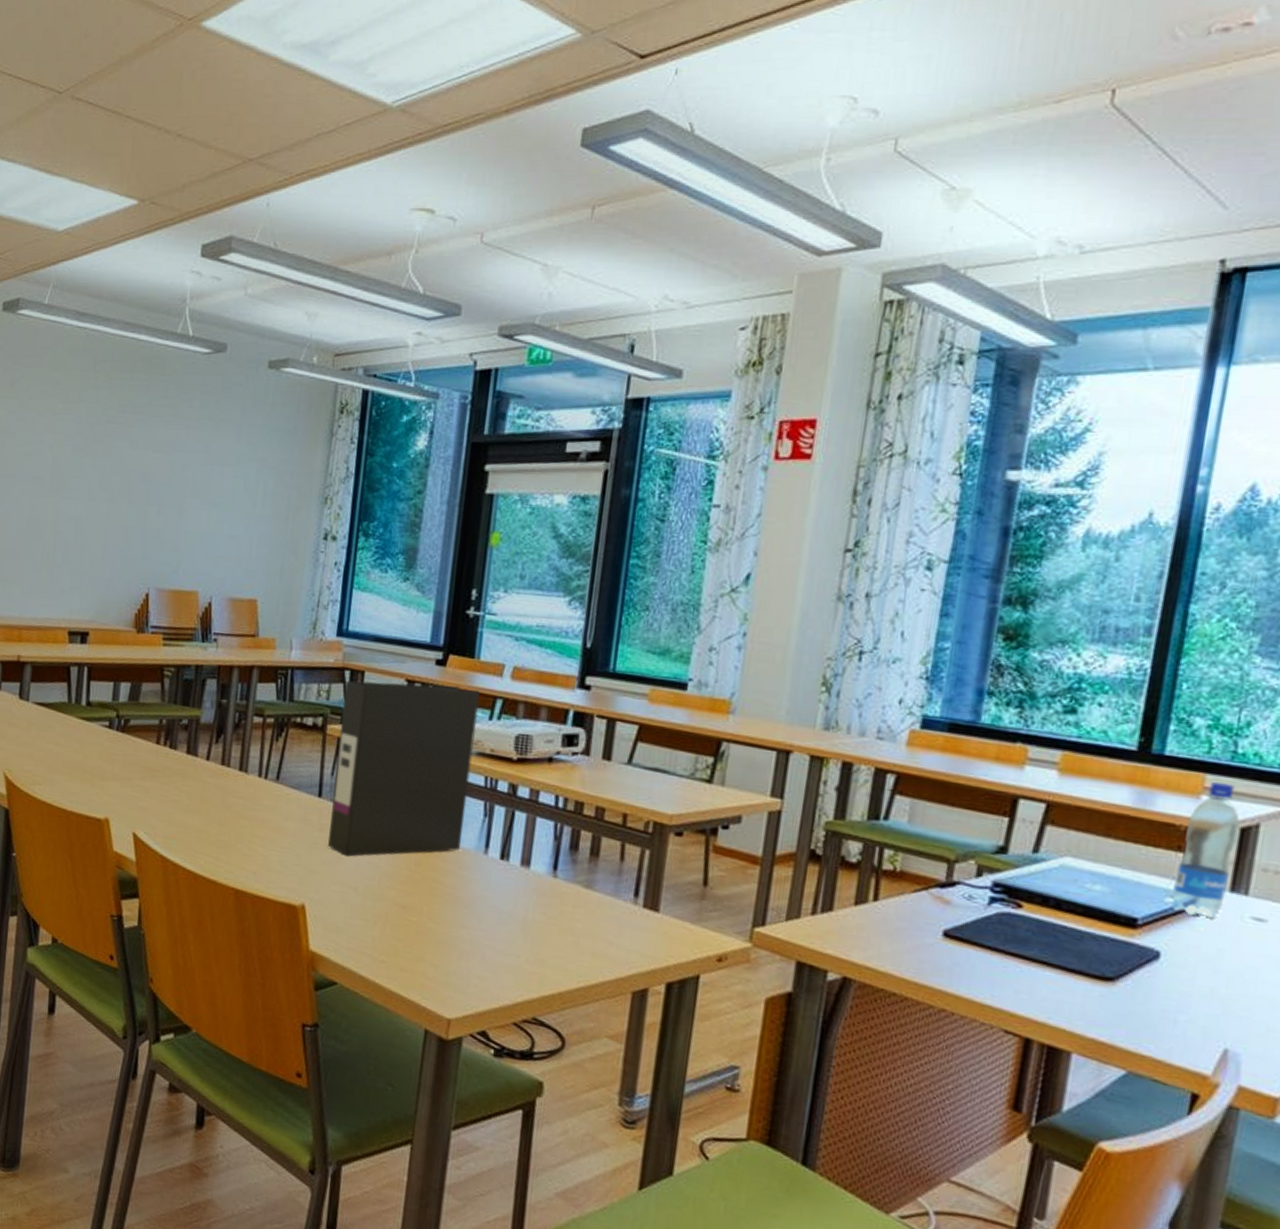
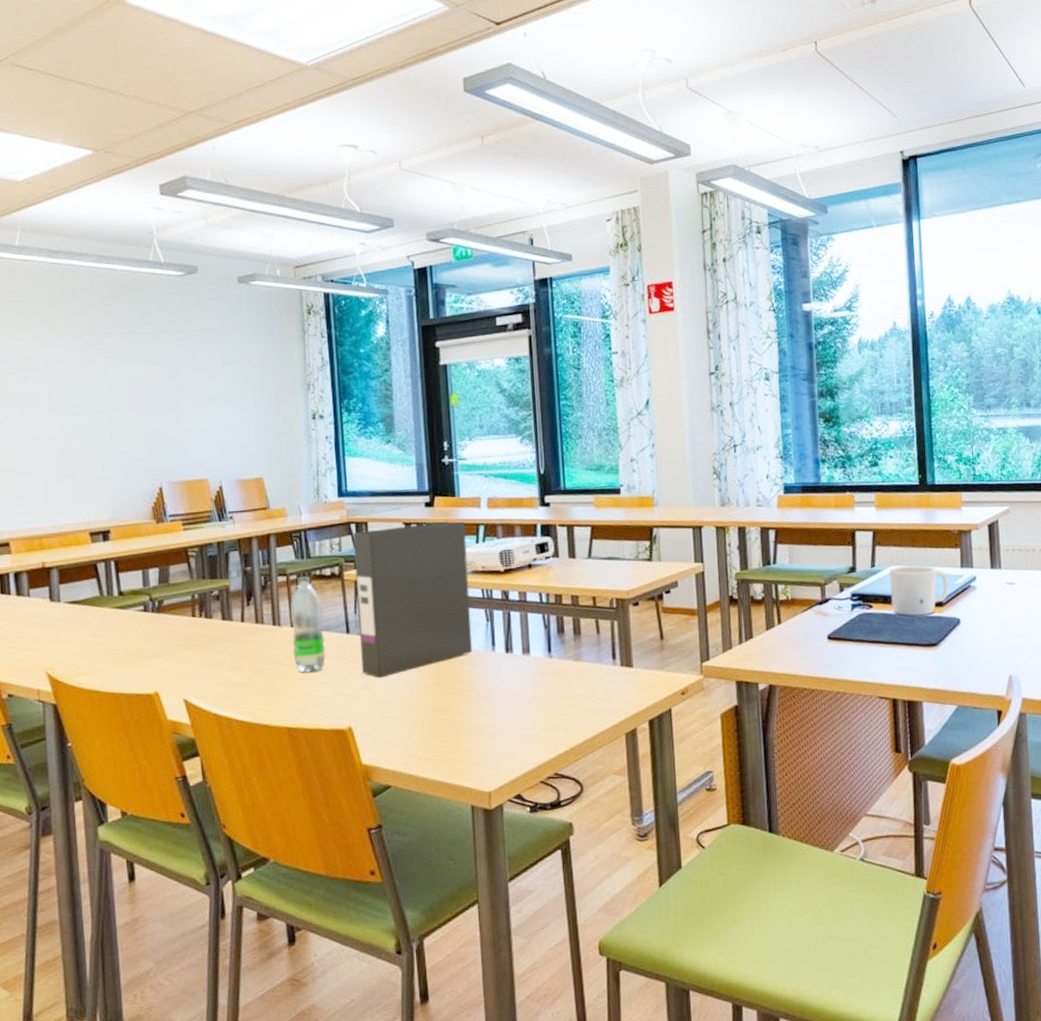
bottle: none [255,721,297,833] -> present [290,576,326,673]
mug: none [1052,859,1154,937] -> present [889,565,950,617]
bottle: present [1171,782,1241,919] -> none [958,497,989,590]

